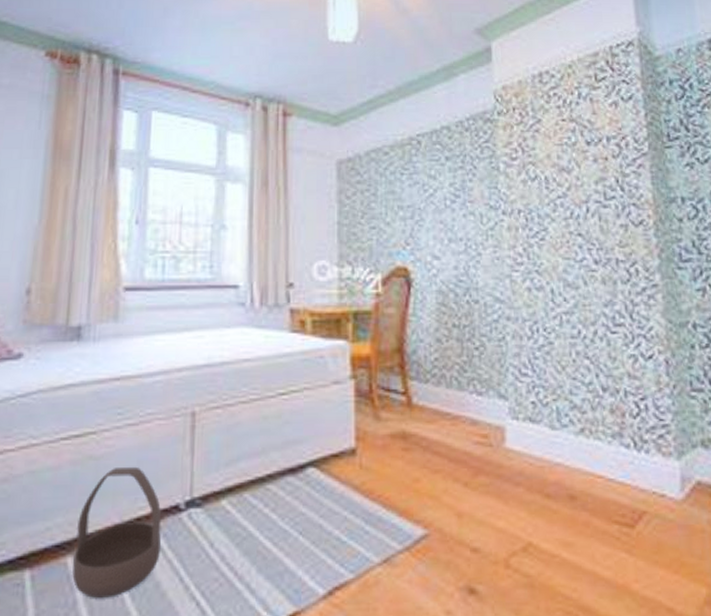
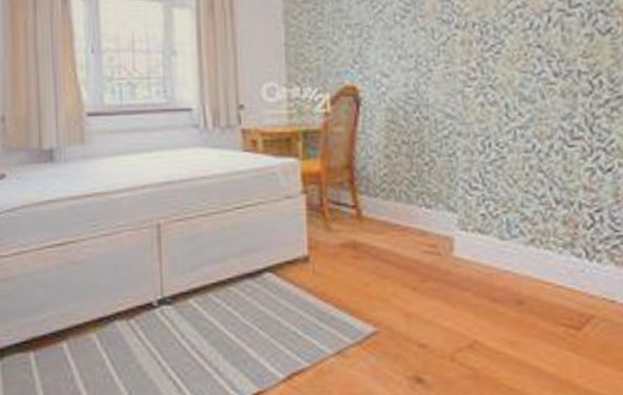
basket: present [72,466,162,598] -> none [68,270,139,375]

